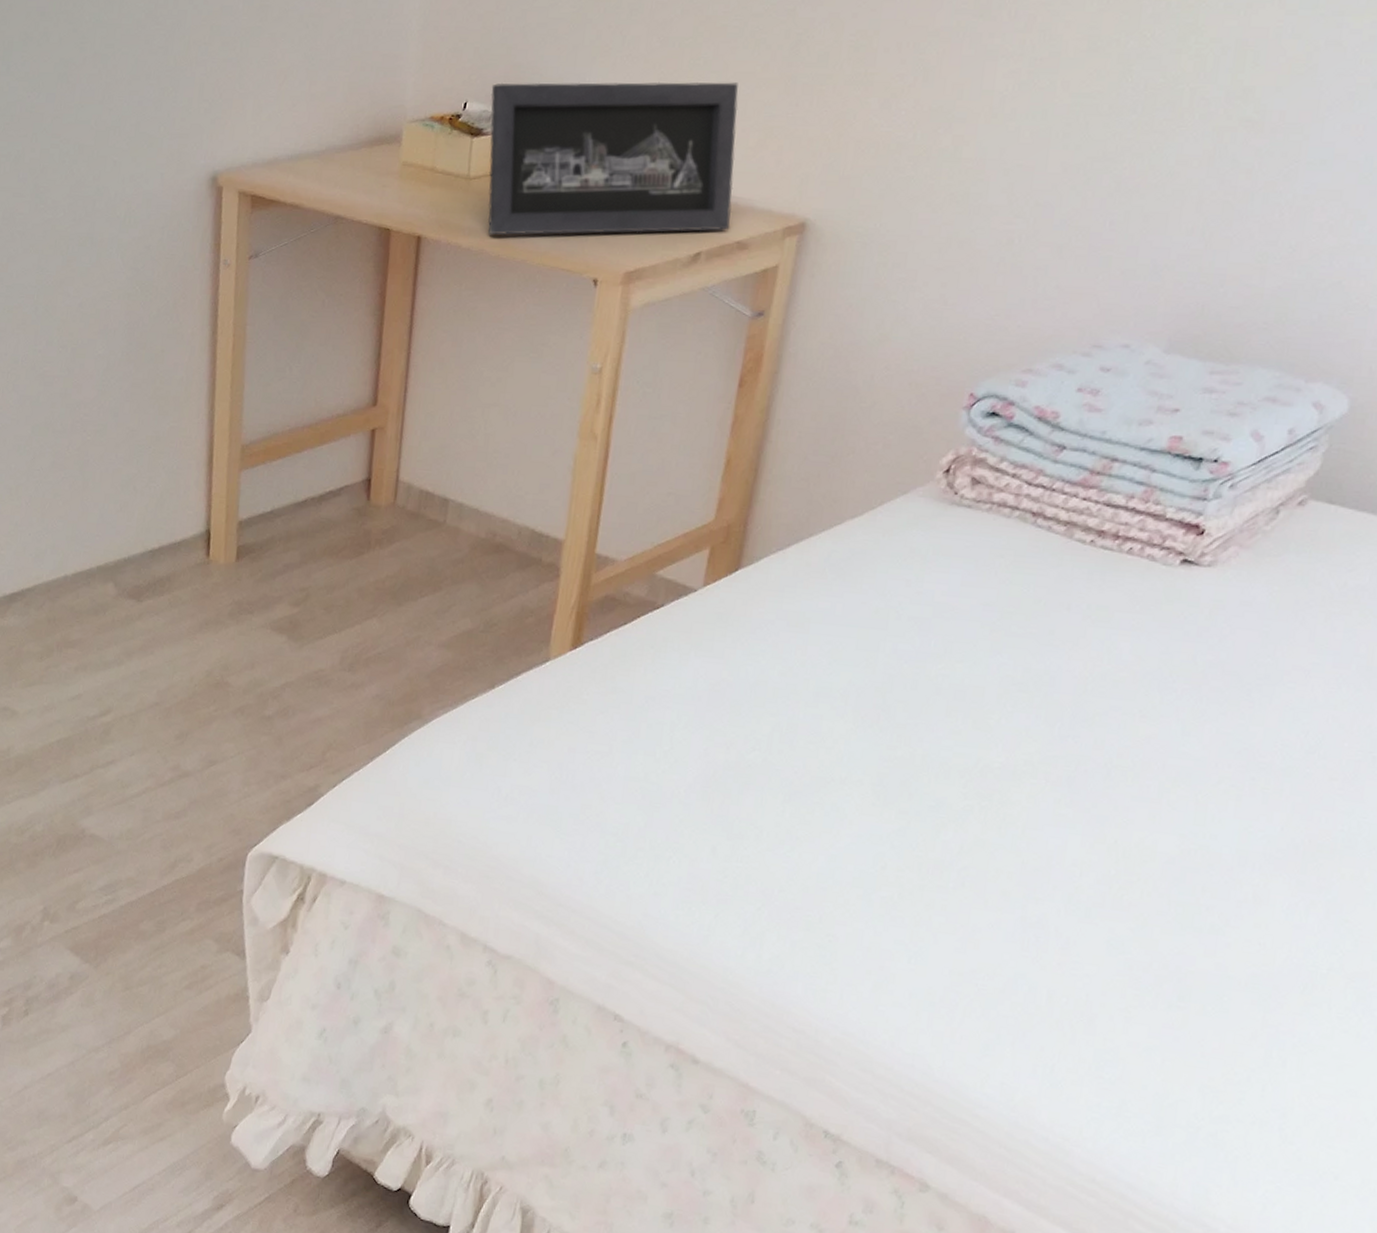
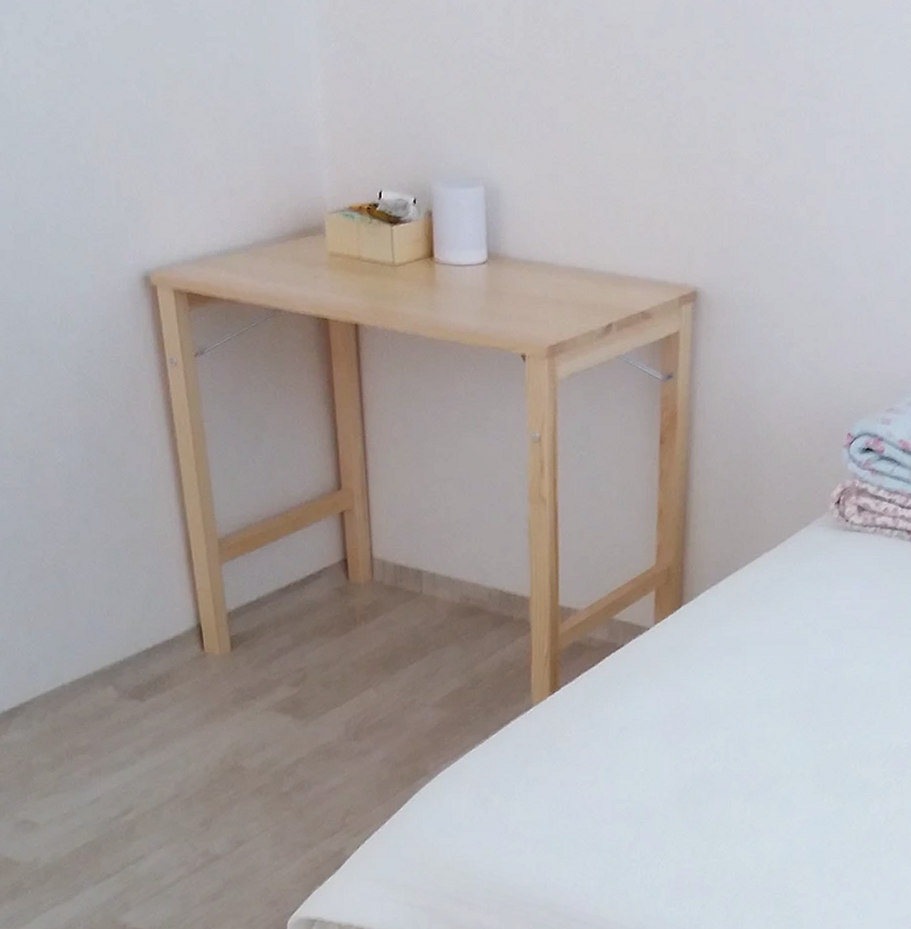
picture frame: present [487,81,739,236] -> none [402,164,634,319]

